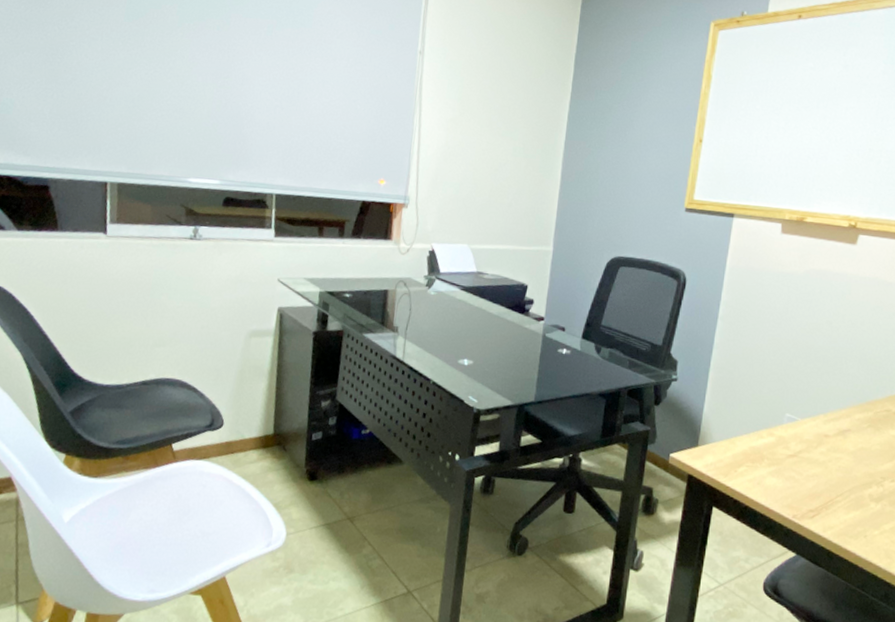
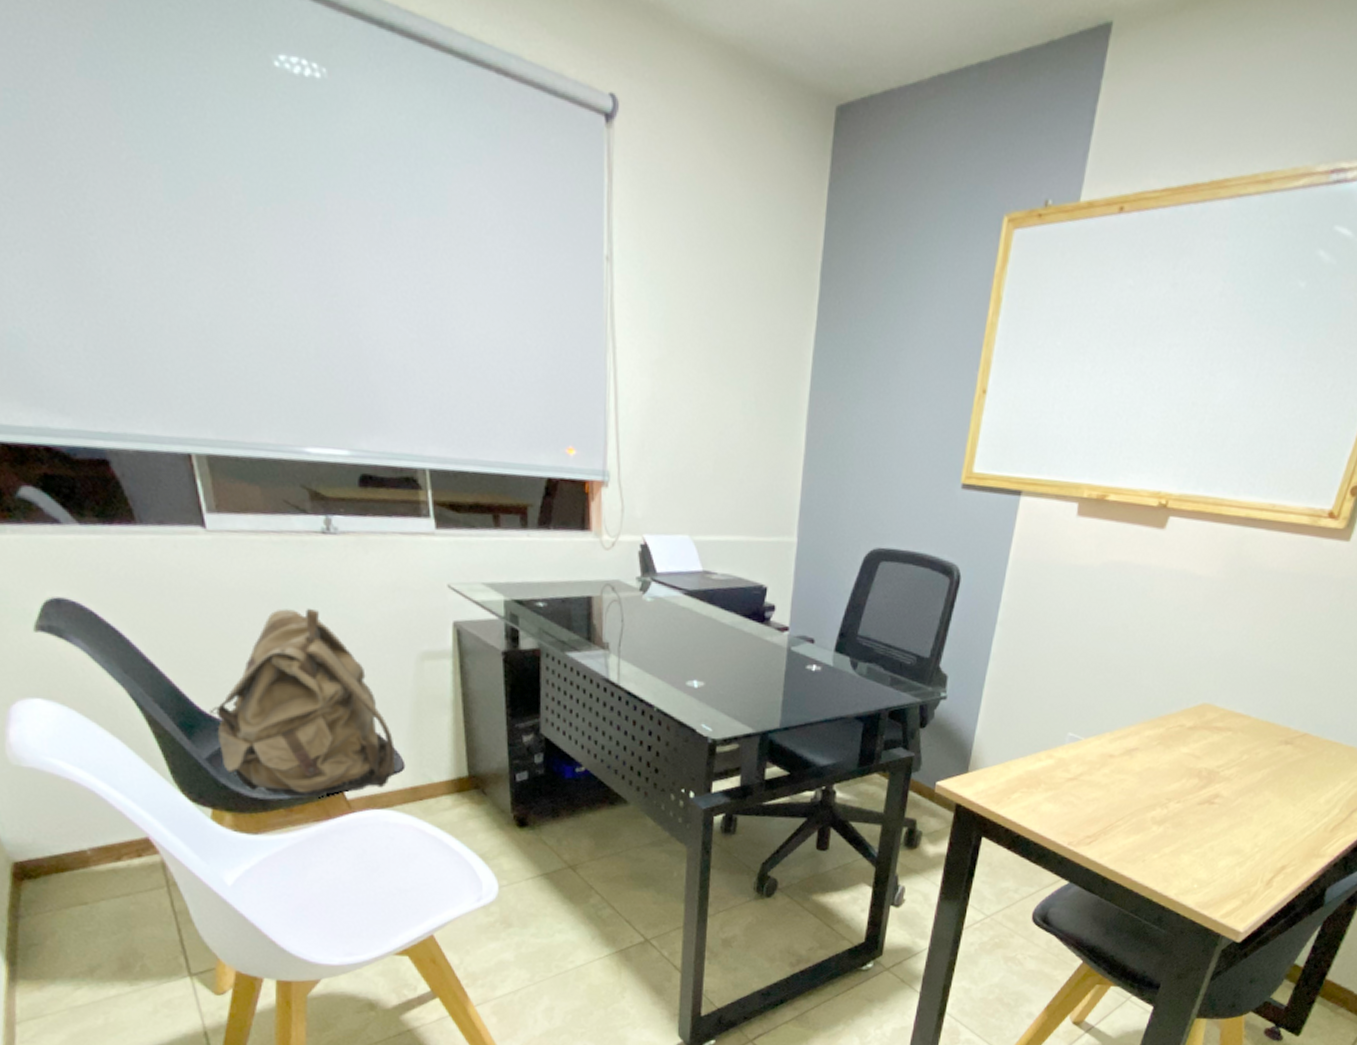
backpack: none [79,294,218,448] -> present [208,607,396,798]

